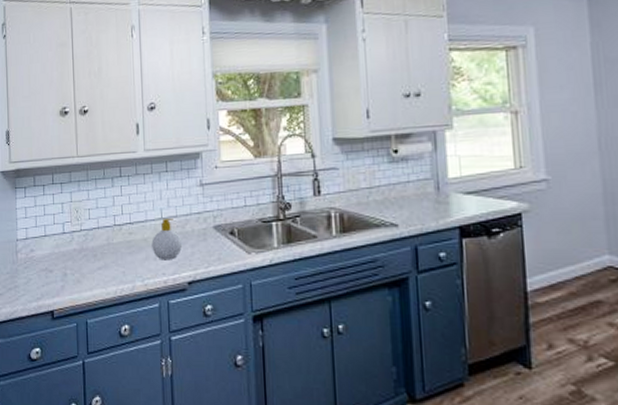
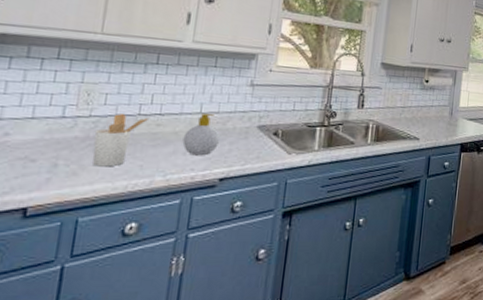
utensil holder: none [86,226,122,274] -> present [92,114,148,167]

